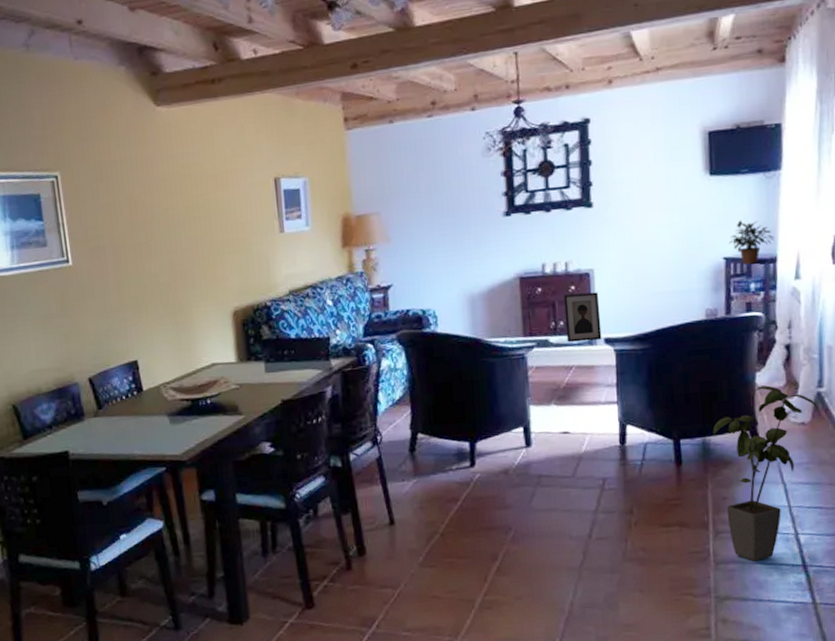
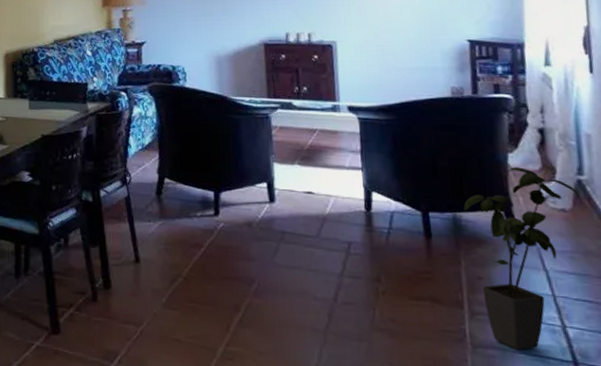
picture frame: present [564,292,602,343] -> none [307,63,345,107]
potted plant: present [728,220,774,265] -> none [472,6,520,48]

